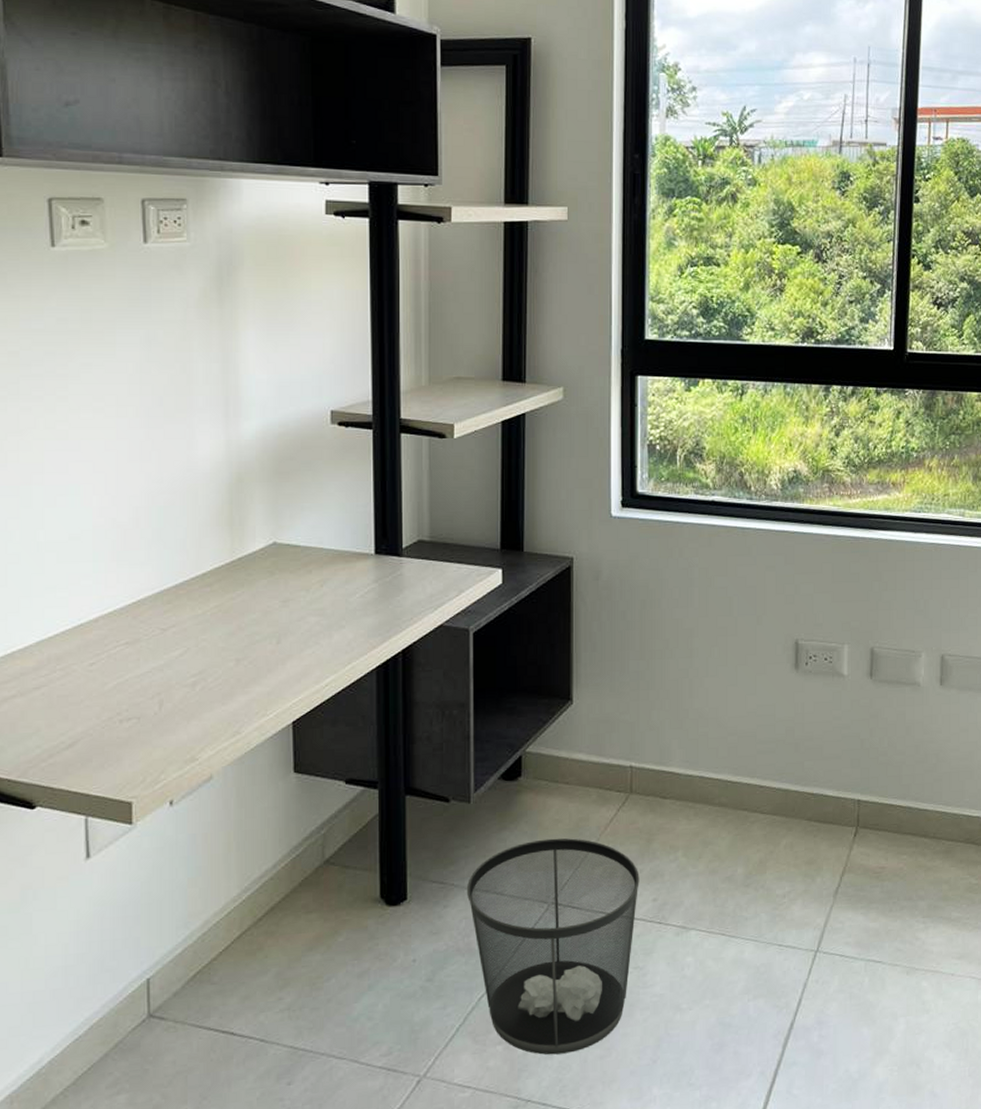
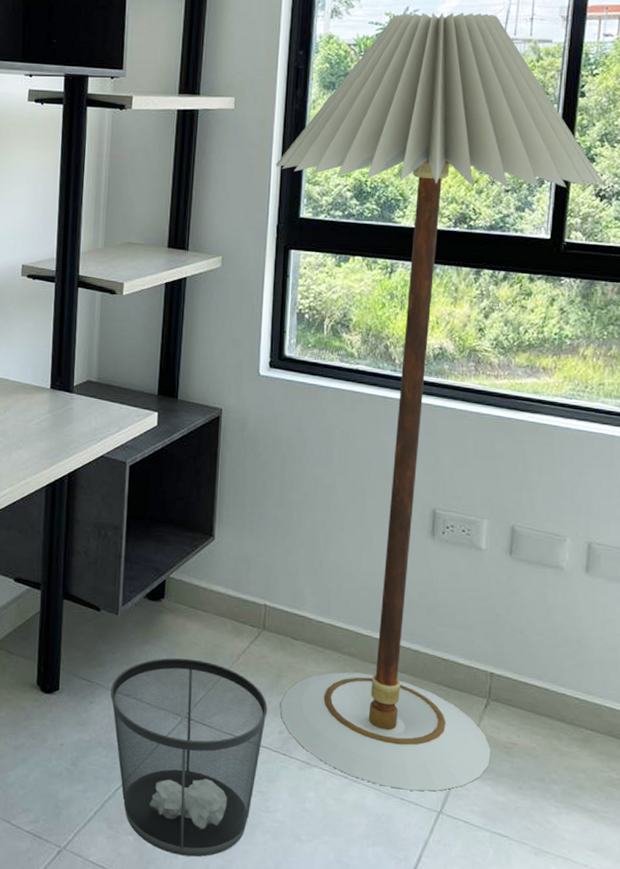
floor lamp: none [616,112,941,936] -> present [275,12,605,791]

